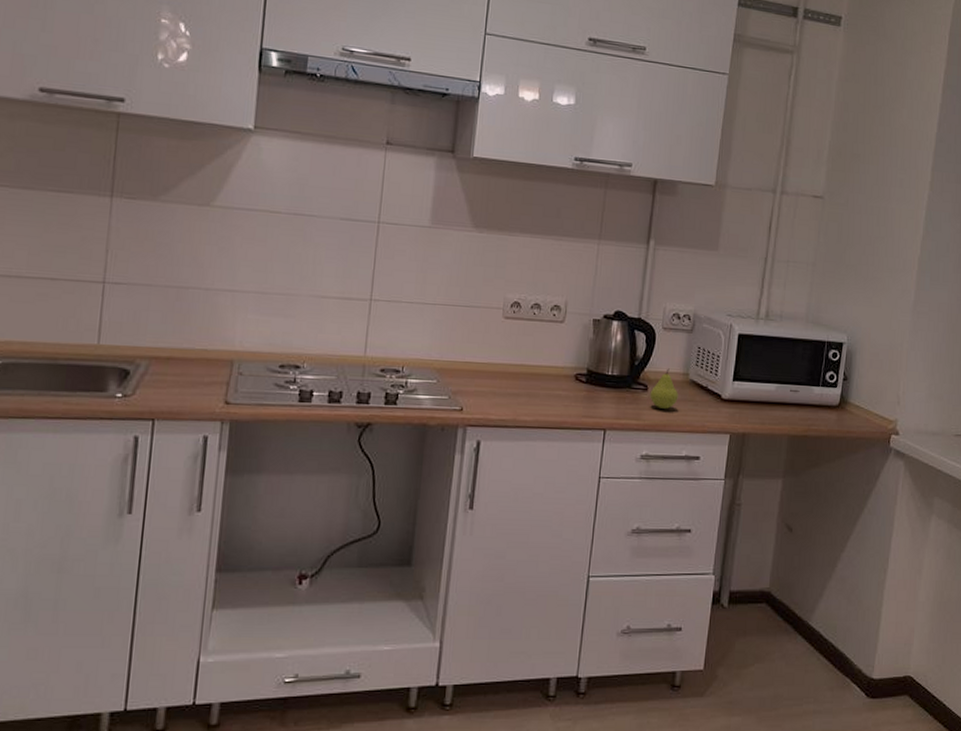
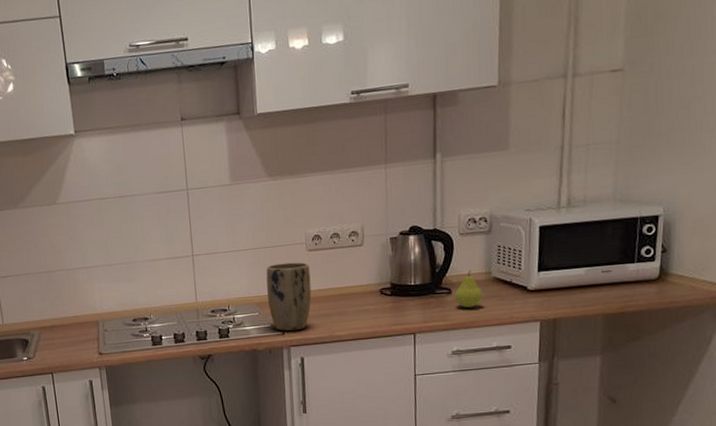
plant pot: none [449,326,504,408] -> present [266,262,312,331]

